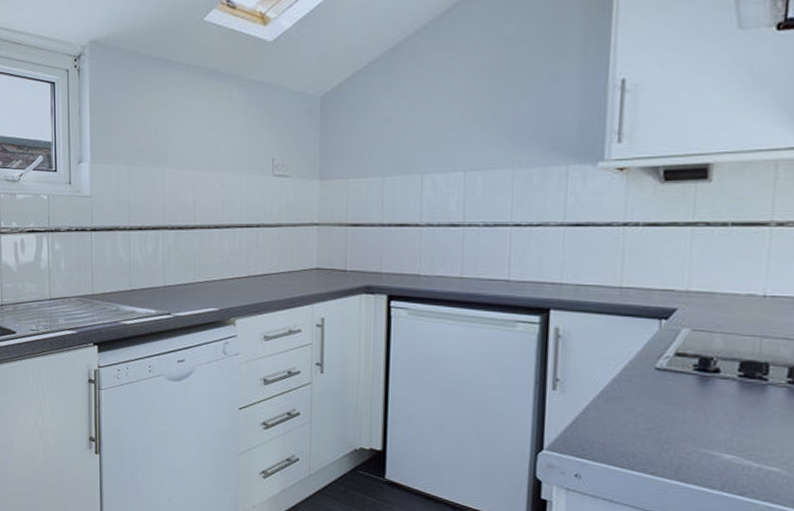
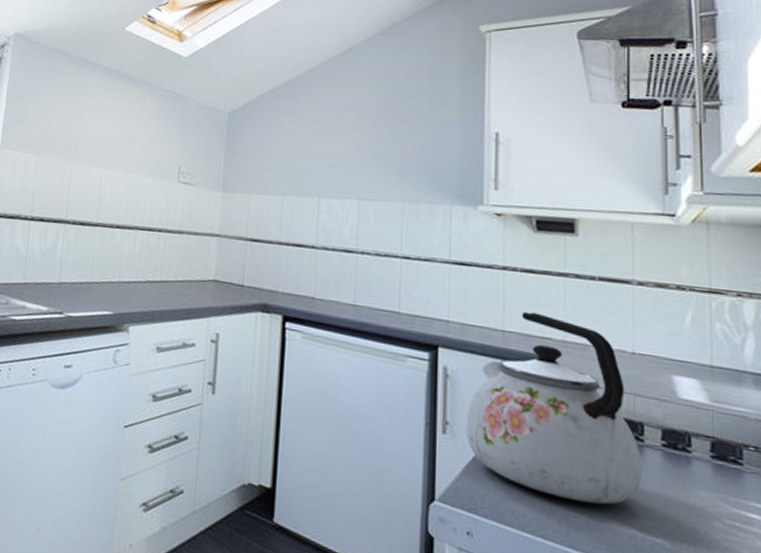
kettle: none [576,266,764,441] -> present [465,311,642,505]

